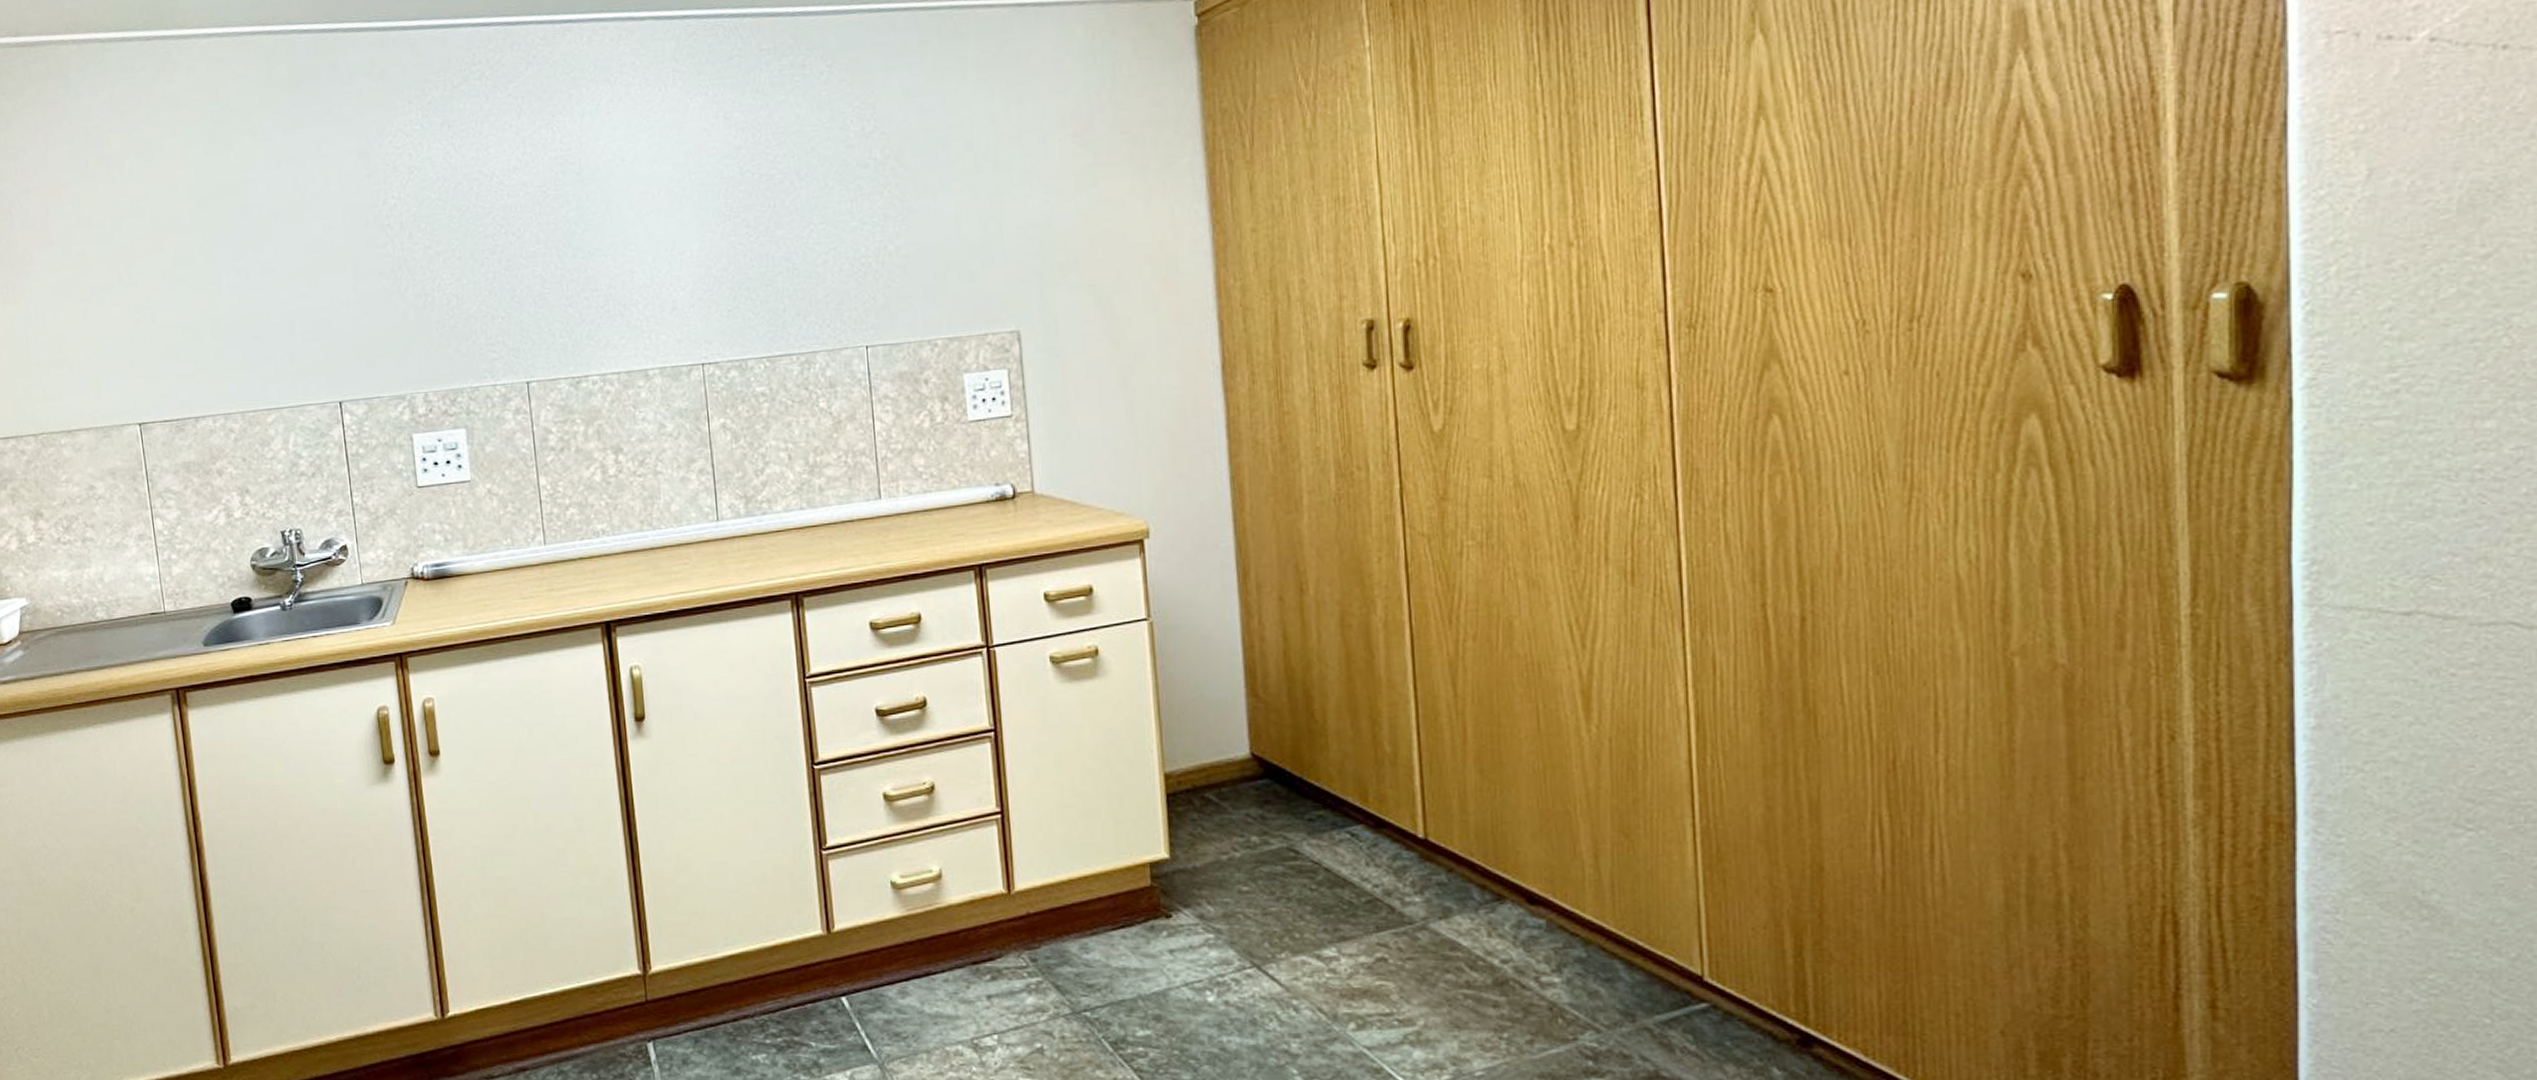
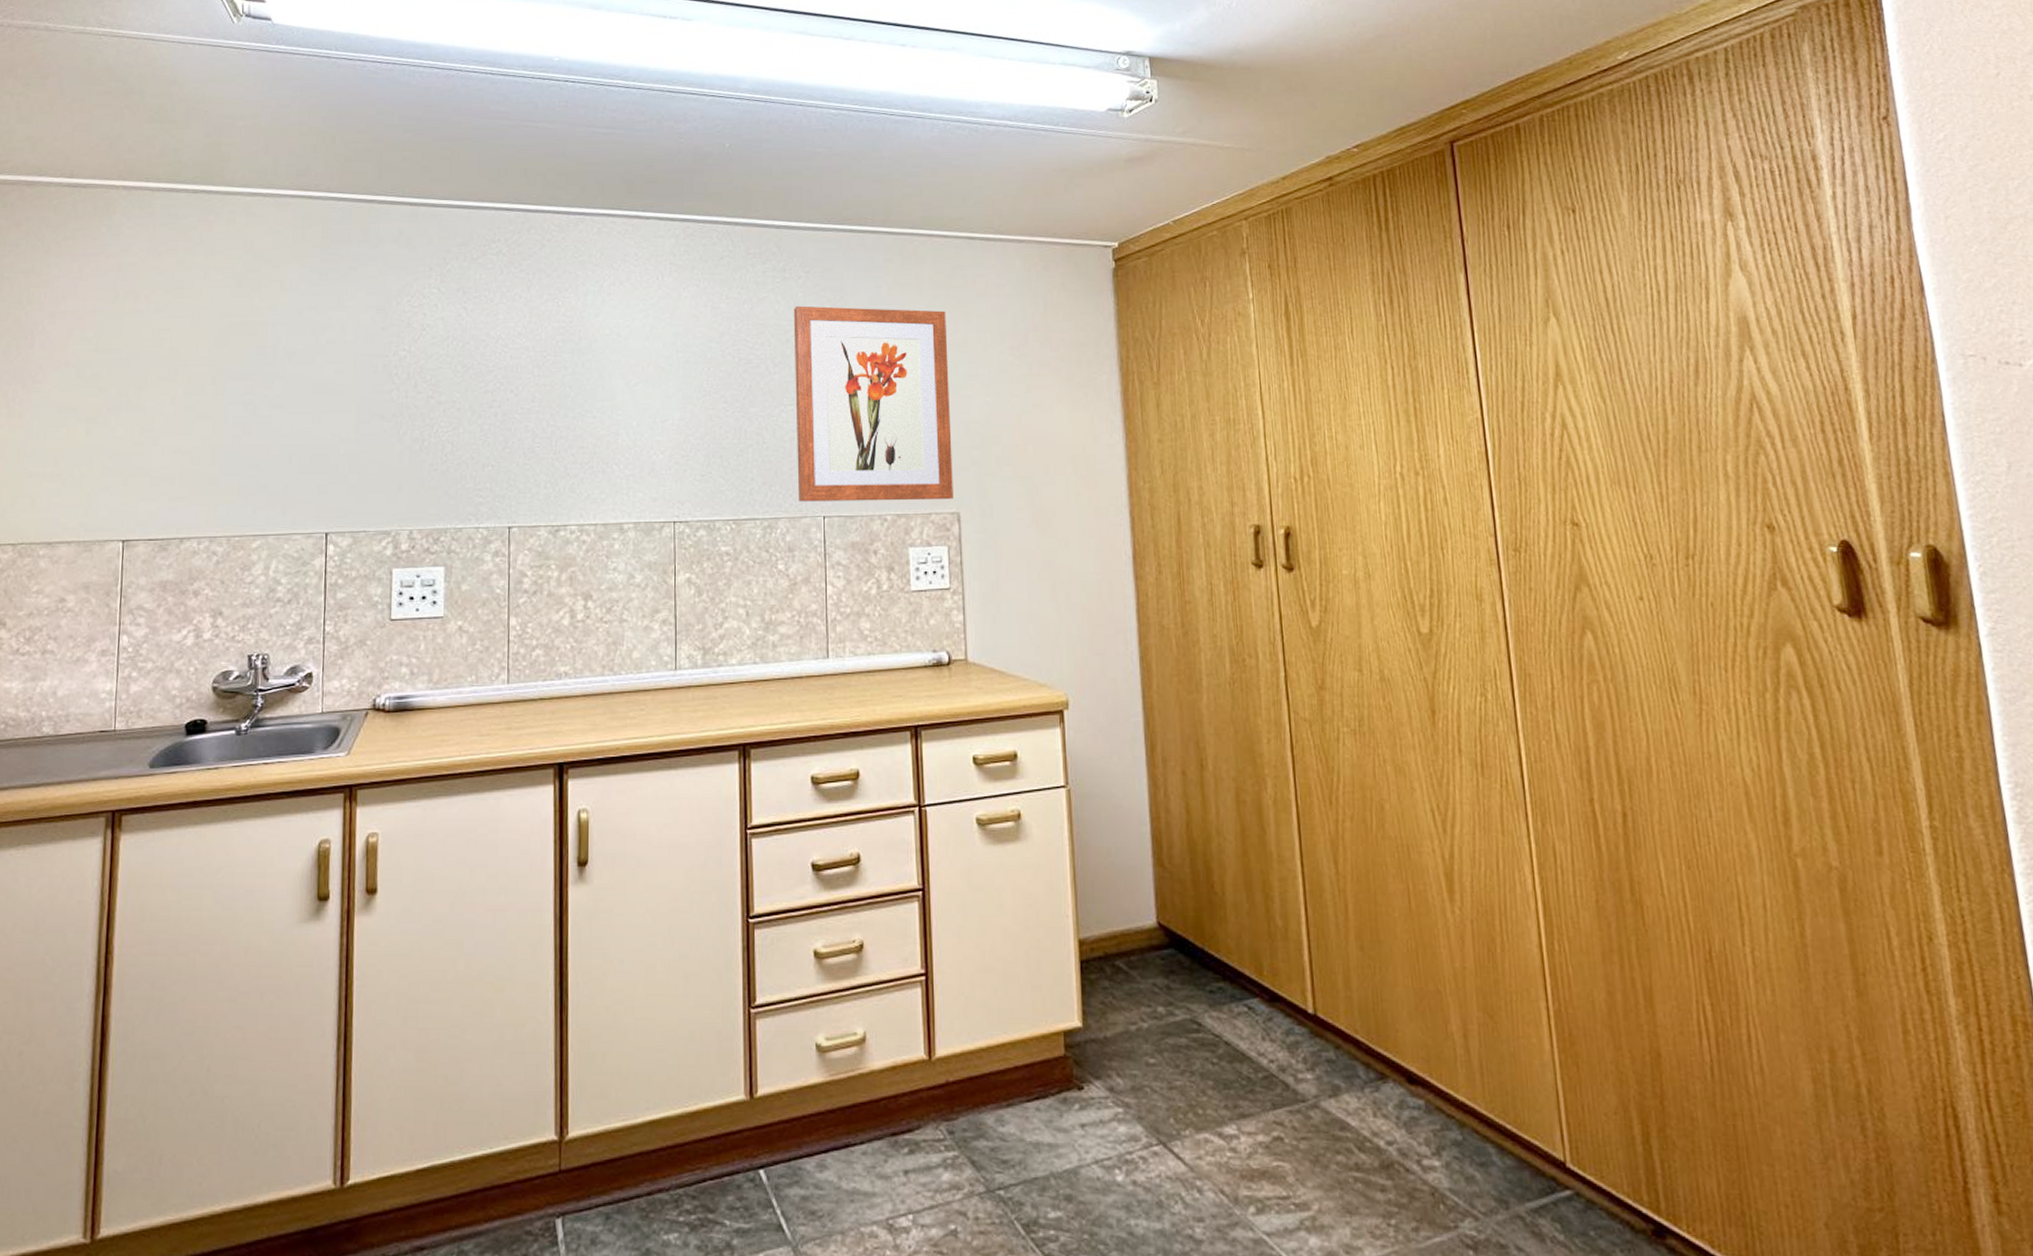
wall art: none [817,97,1012,332] -> present [793,305,953,502]

